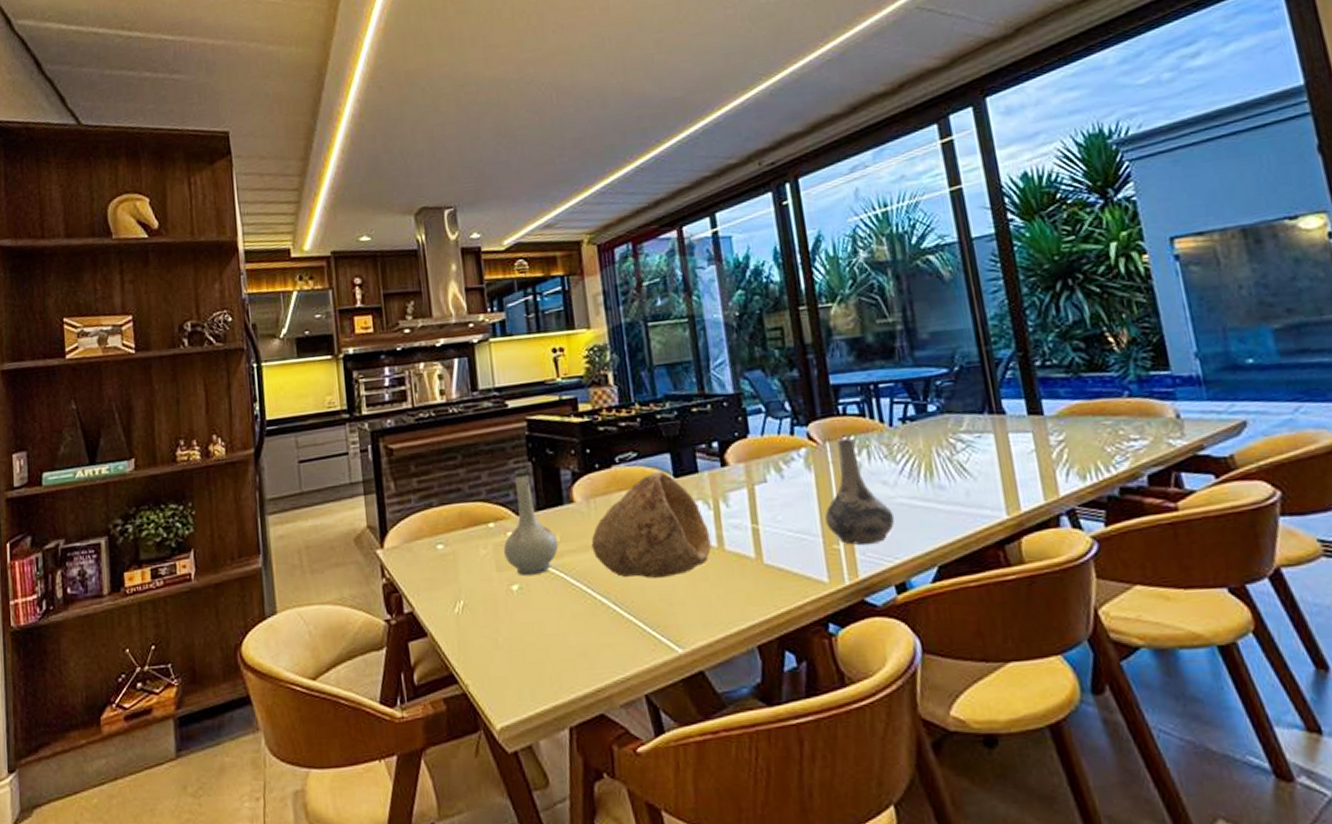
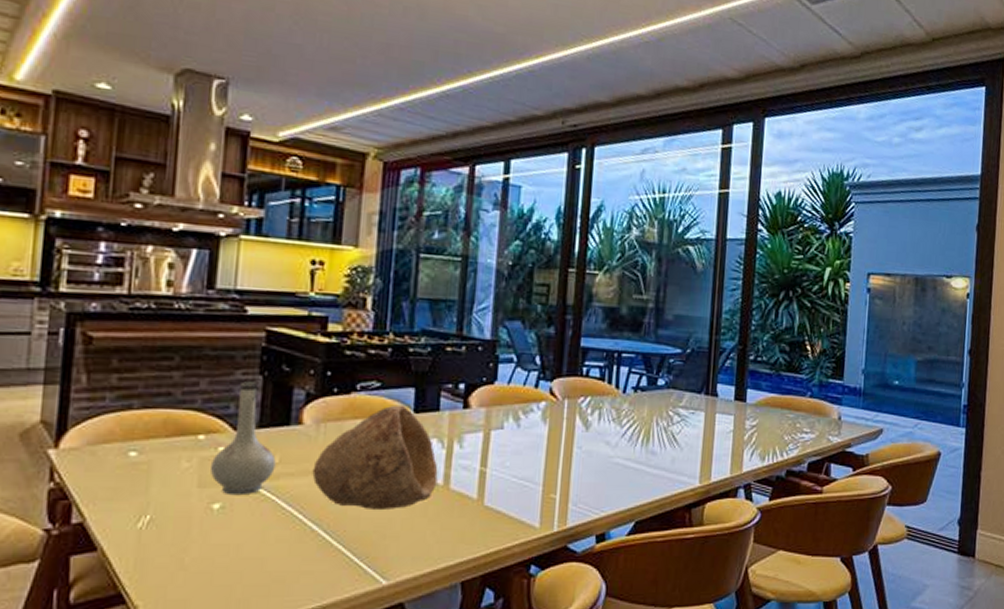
decorative vase: present [825,438,895,545] -> none [549,398,609,496]

